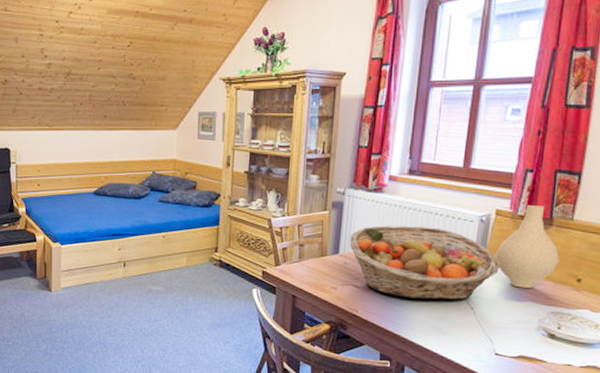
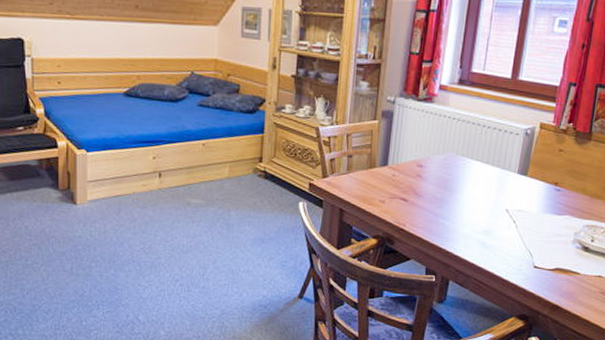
fruit basket: present [349,226,500,300] -> none [398,137,542,214]
vase: present [495,205,560,288] -> none [538,119,596,202]

